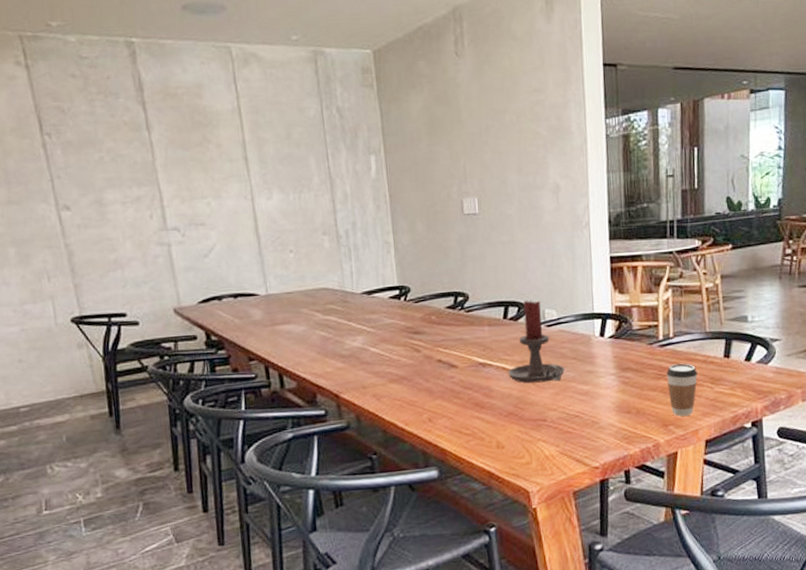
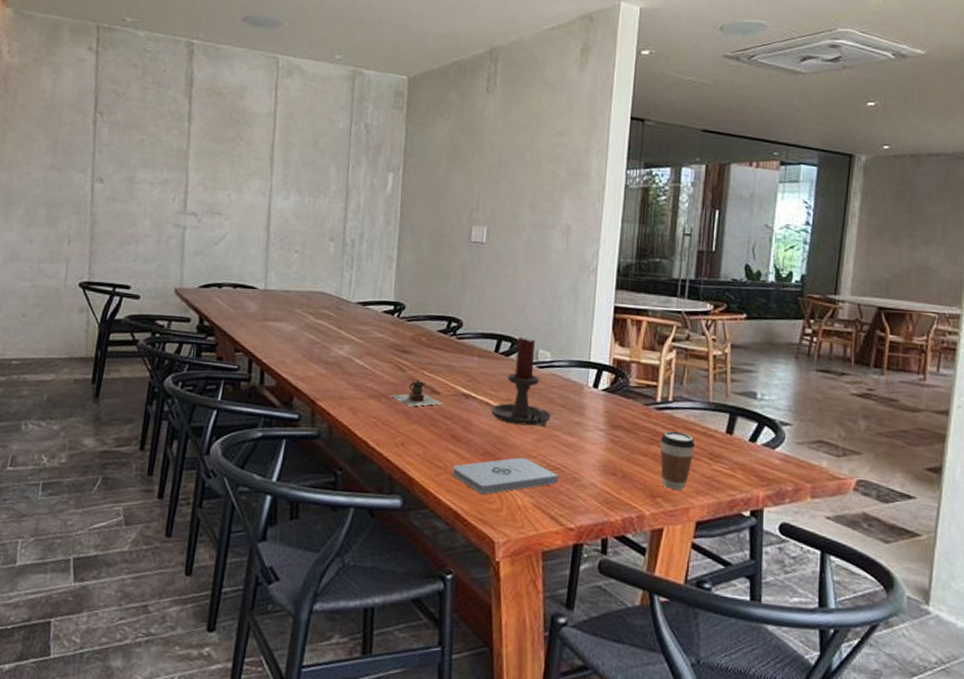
teapot: none [410,357,462,384] -> present [390,379,443,407]
notepad: none [480,412,579,452] -> present [451,457,558,495]

